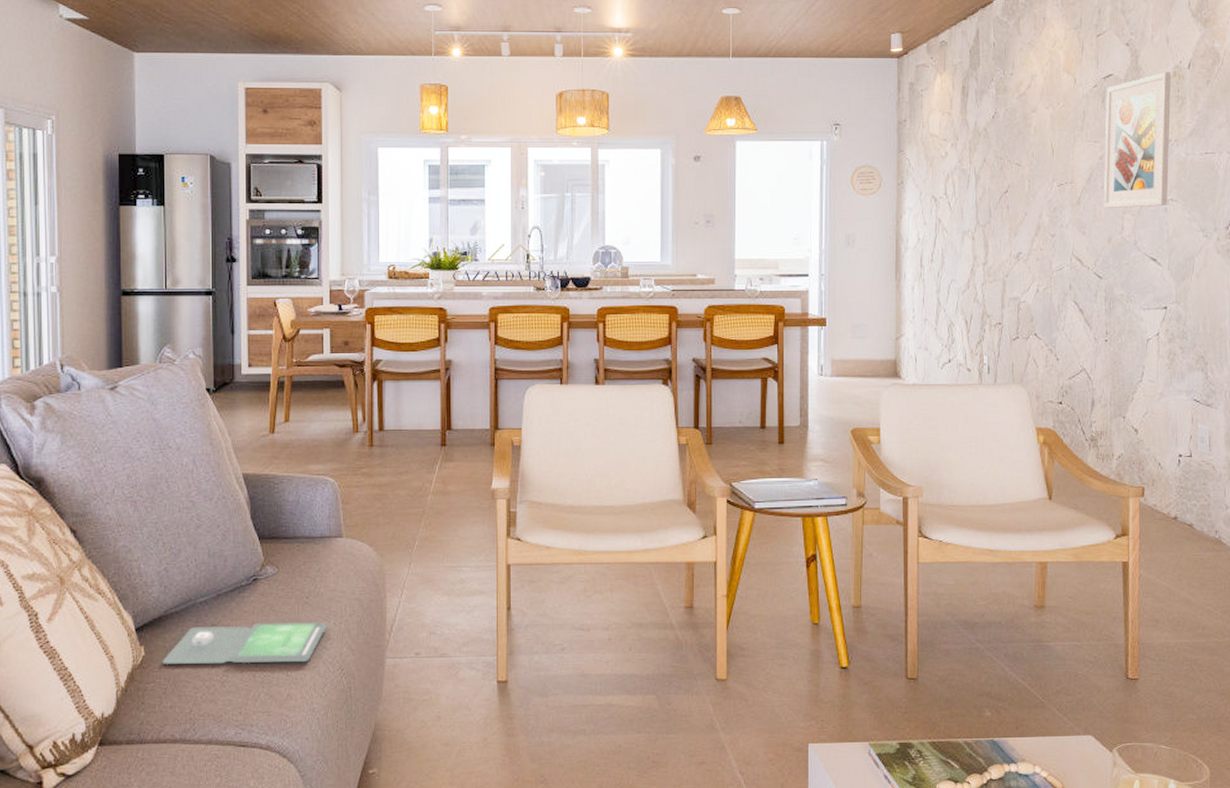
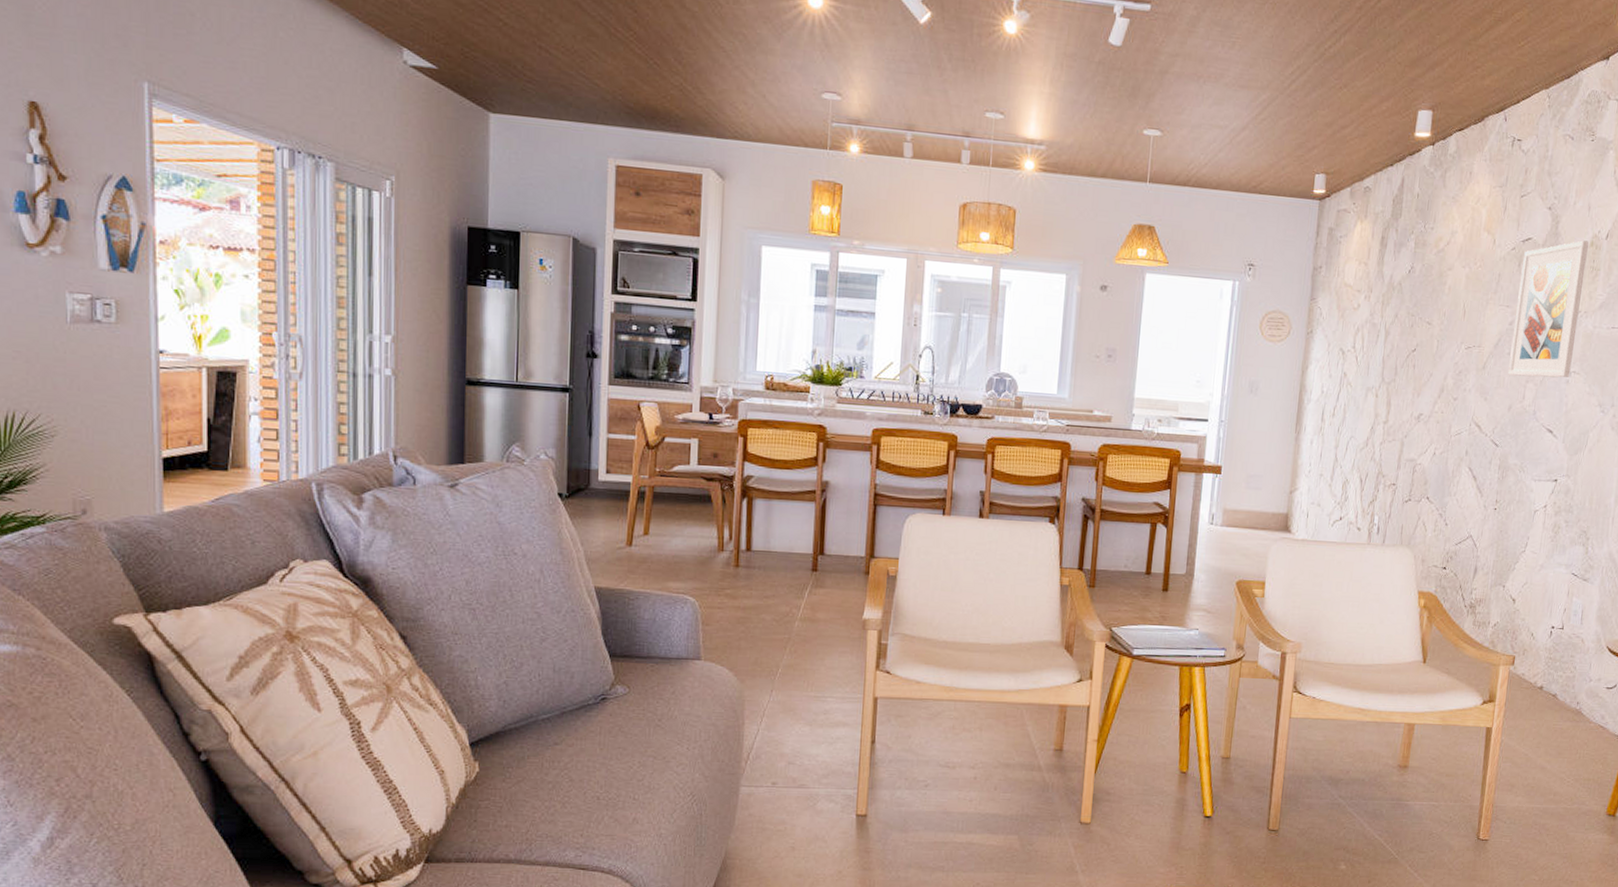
tablet: present [163,622,327,665] -> none [498,743,680,786]

